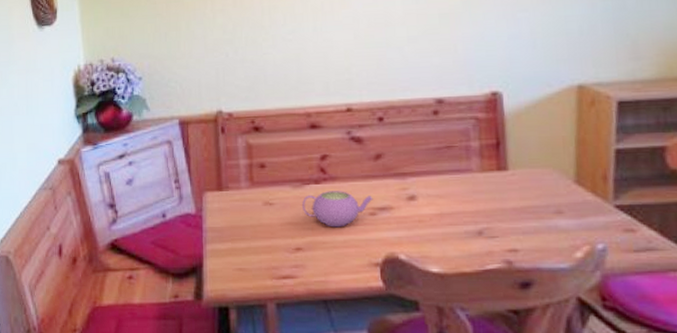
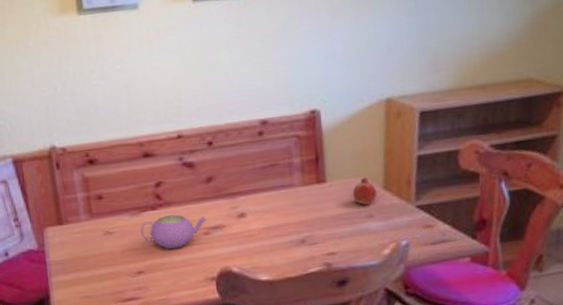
fruit: none [539,168,568,200] -> present [353,177,377,206]

